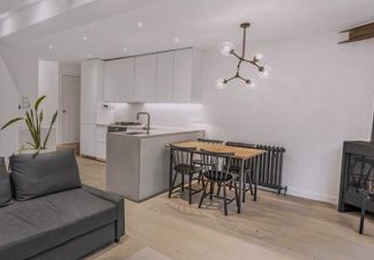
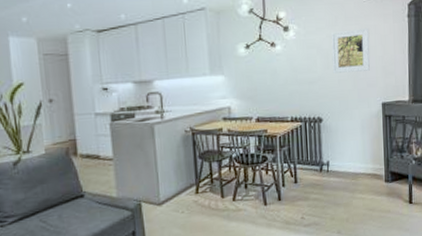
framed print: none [299,73,340,112] -> present [331,27,370,73]

